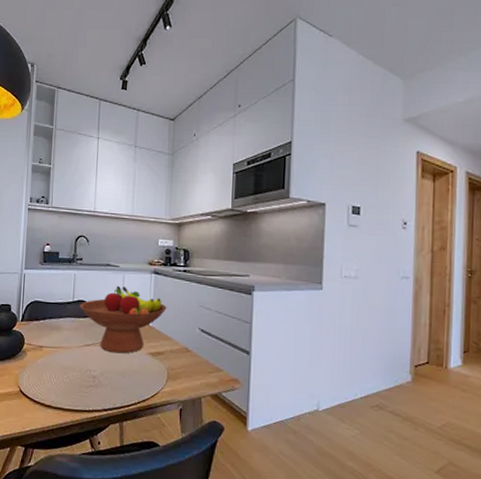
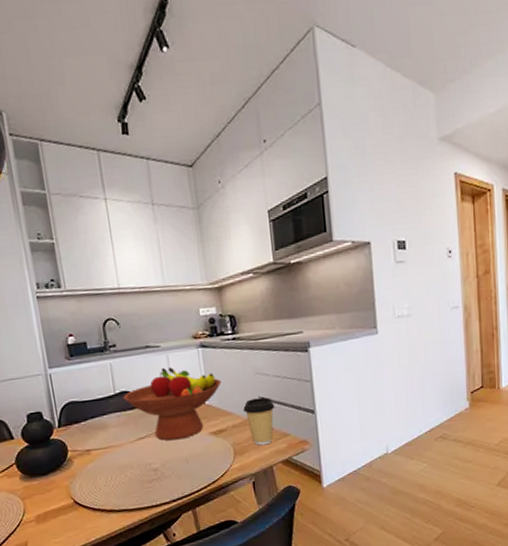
coffee cup: none [182,329,213,376] -> present [243,397,275,446]

